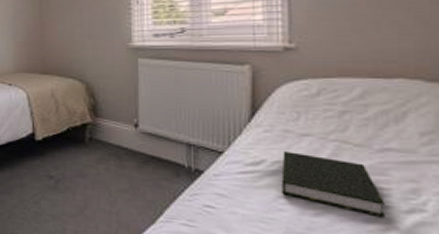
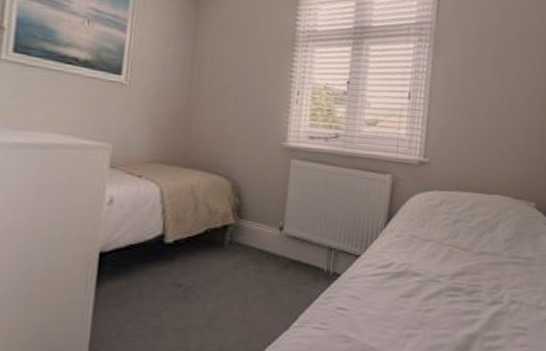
book: present [281,151,385,218] -> none [404,255,477,310]

